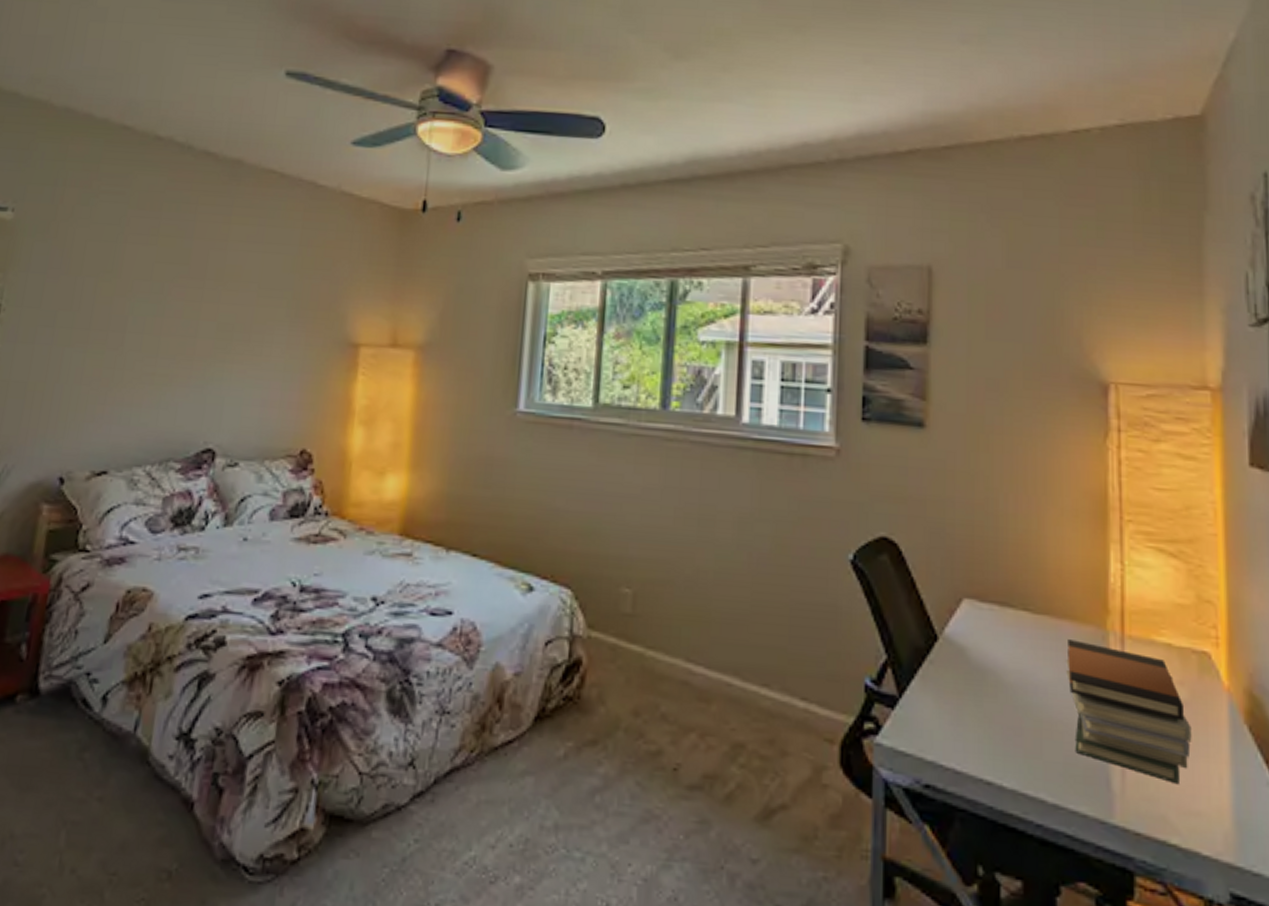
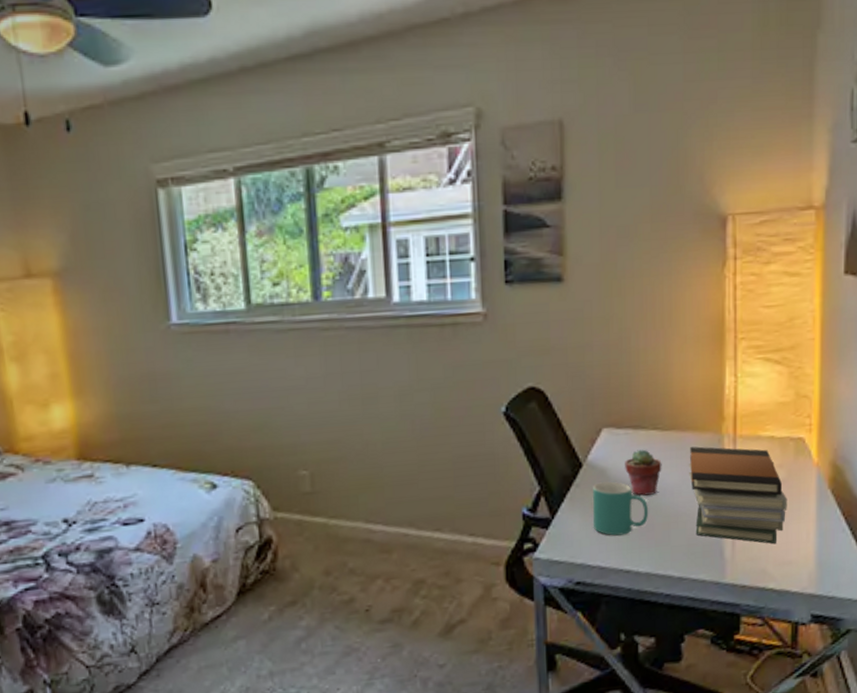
mug: none [947,663,1015,735] -> present [592,481,648,536]
potted succulent: none [988,631,1033,690] -> present [625,449,662,496]

